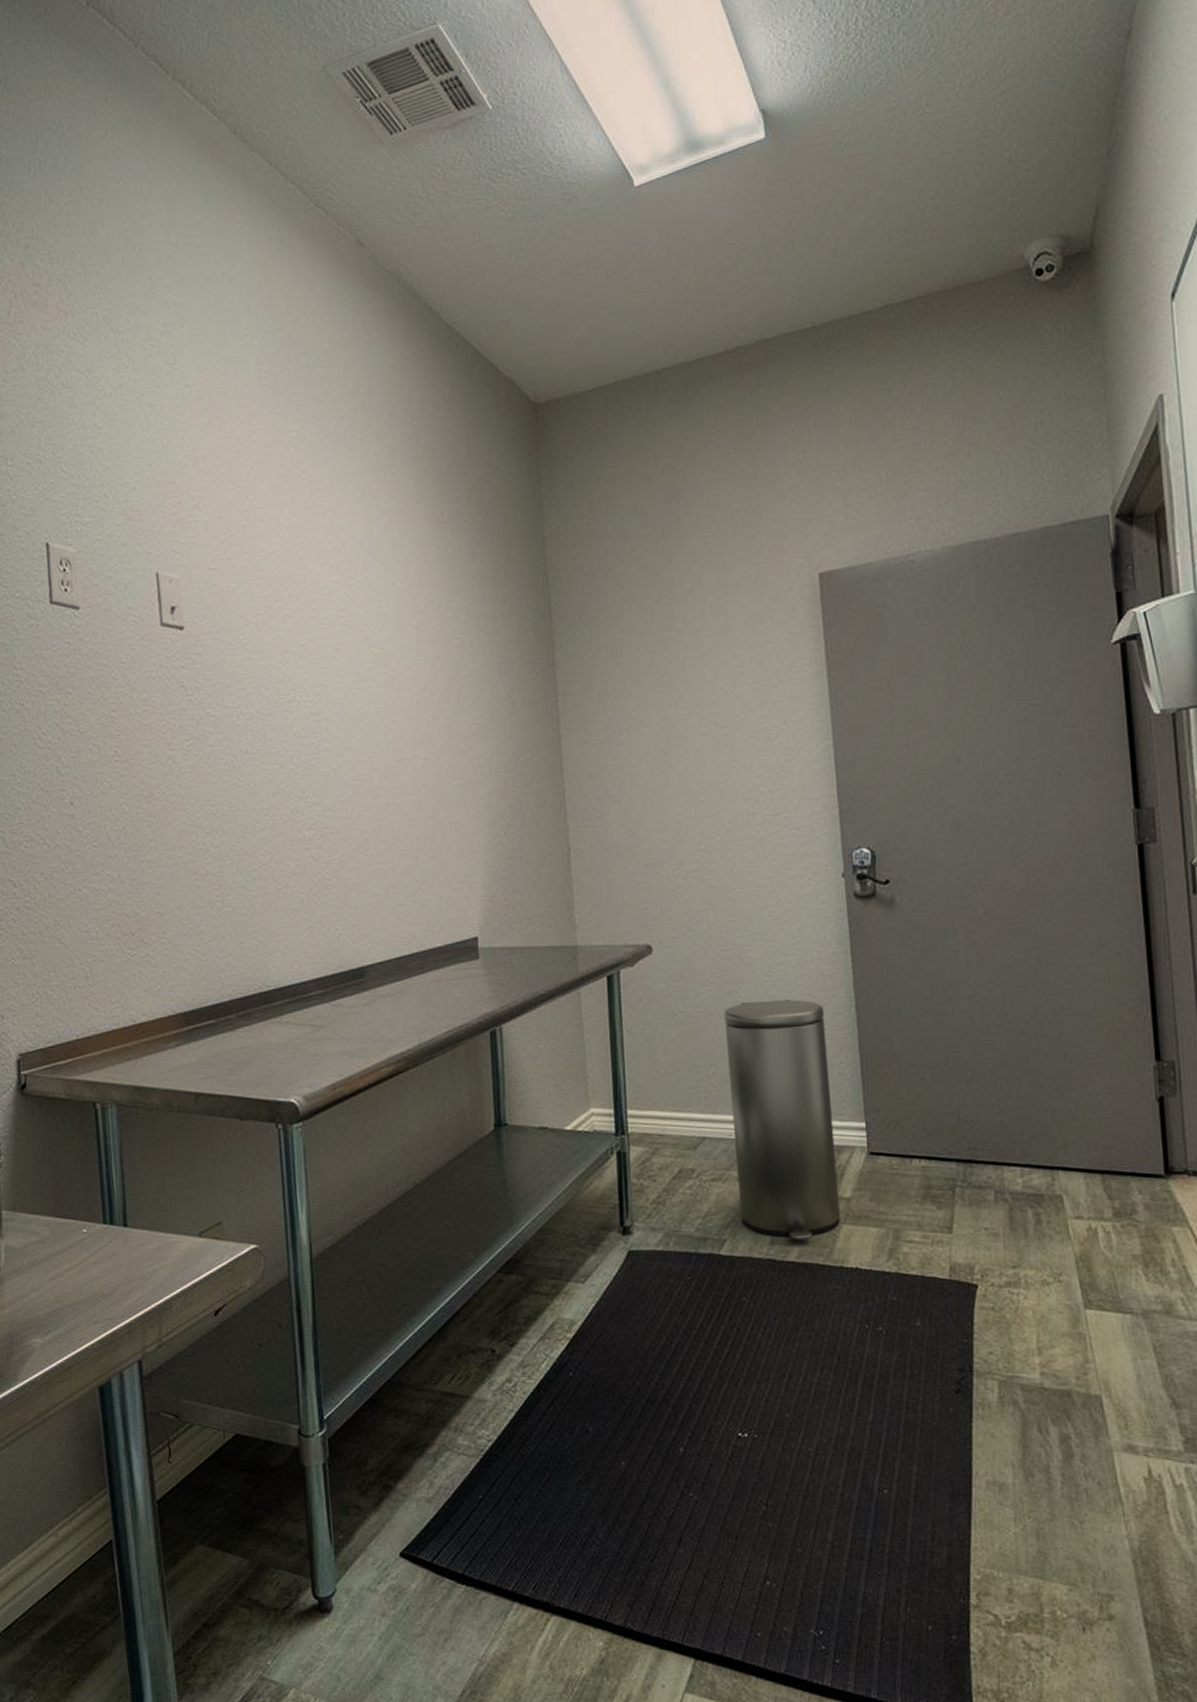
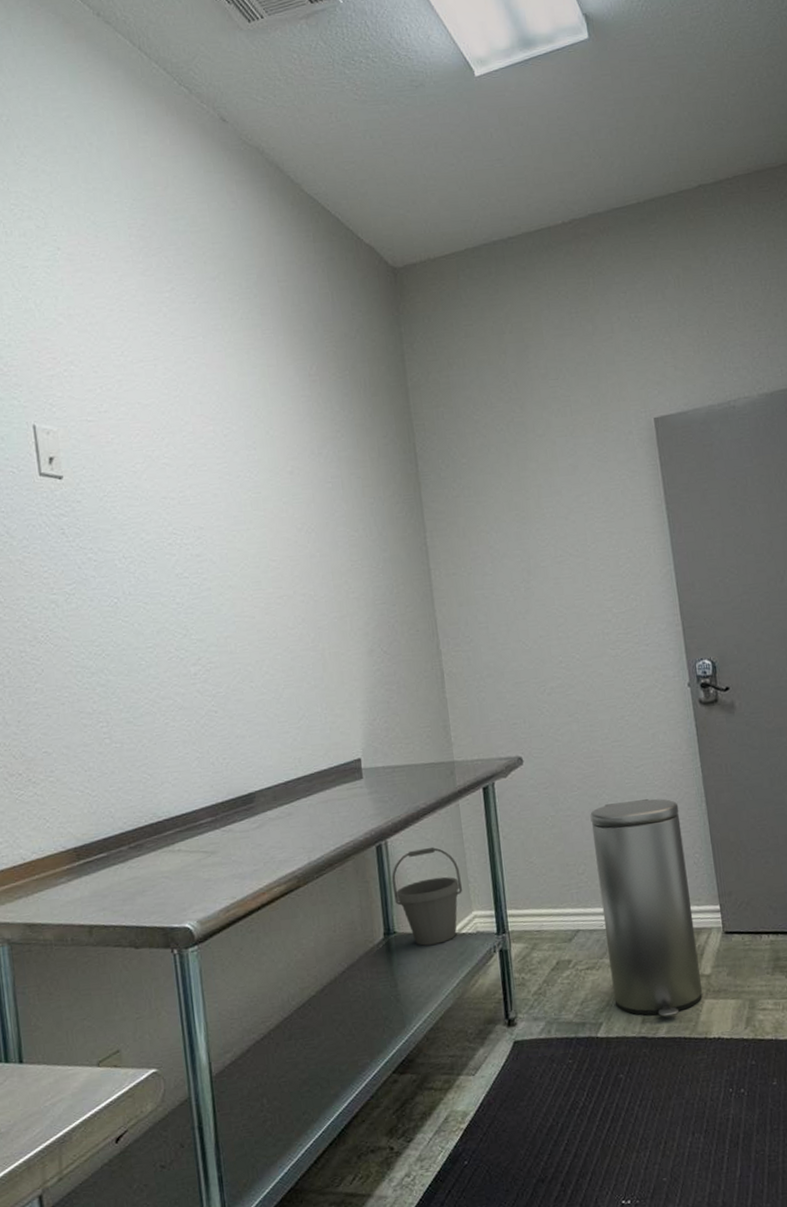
bucket: none [505,1036,581,1141] -> present [391,846,463,946]

